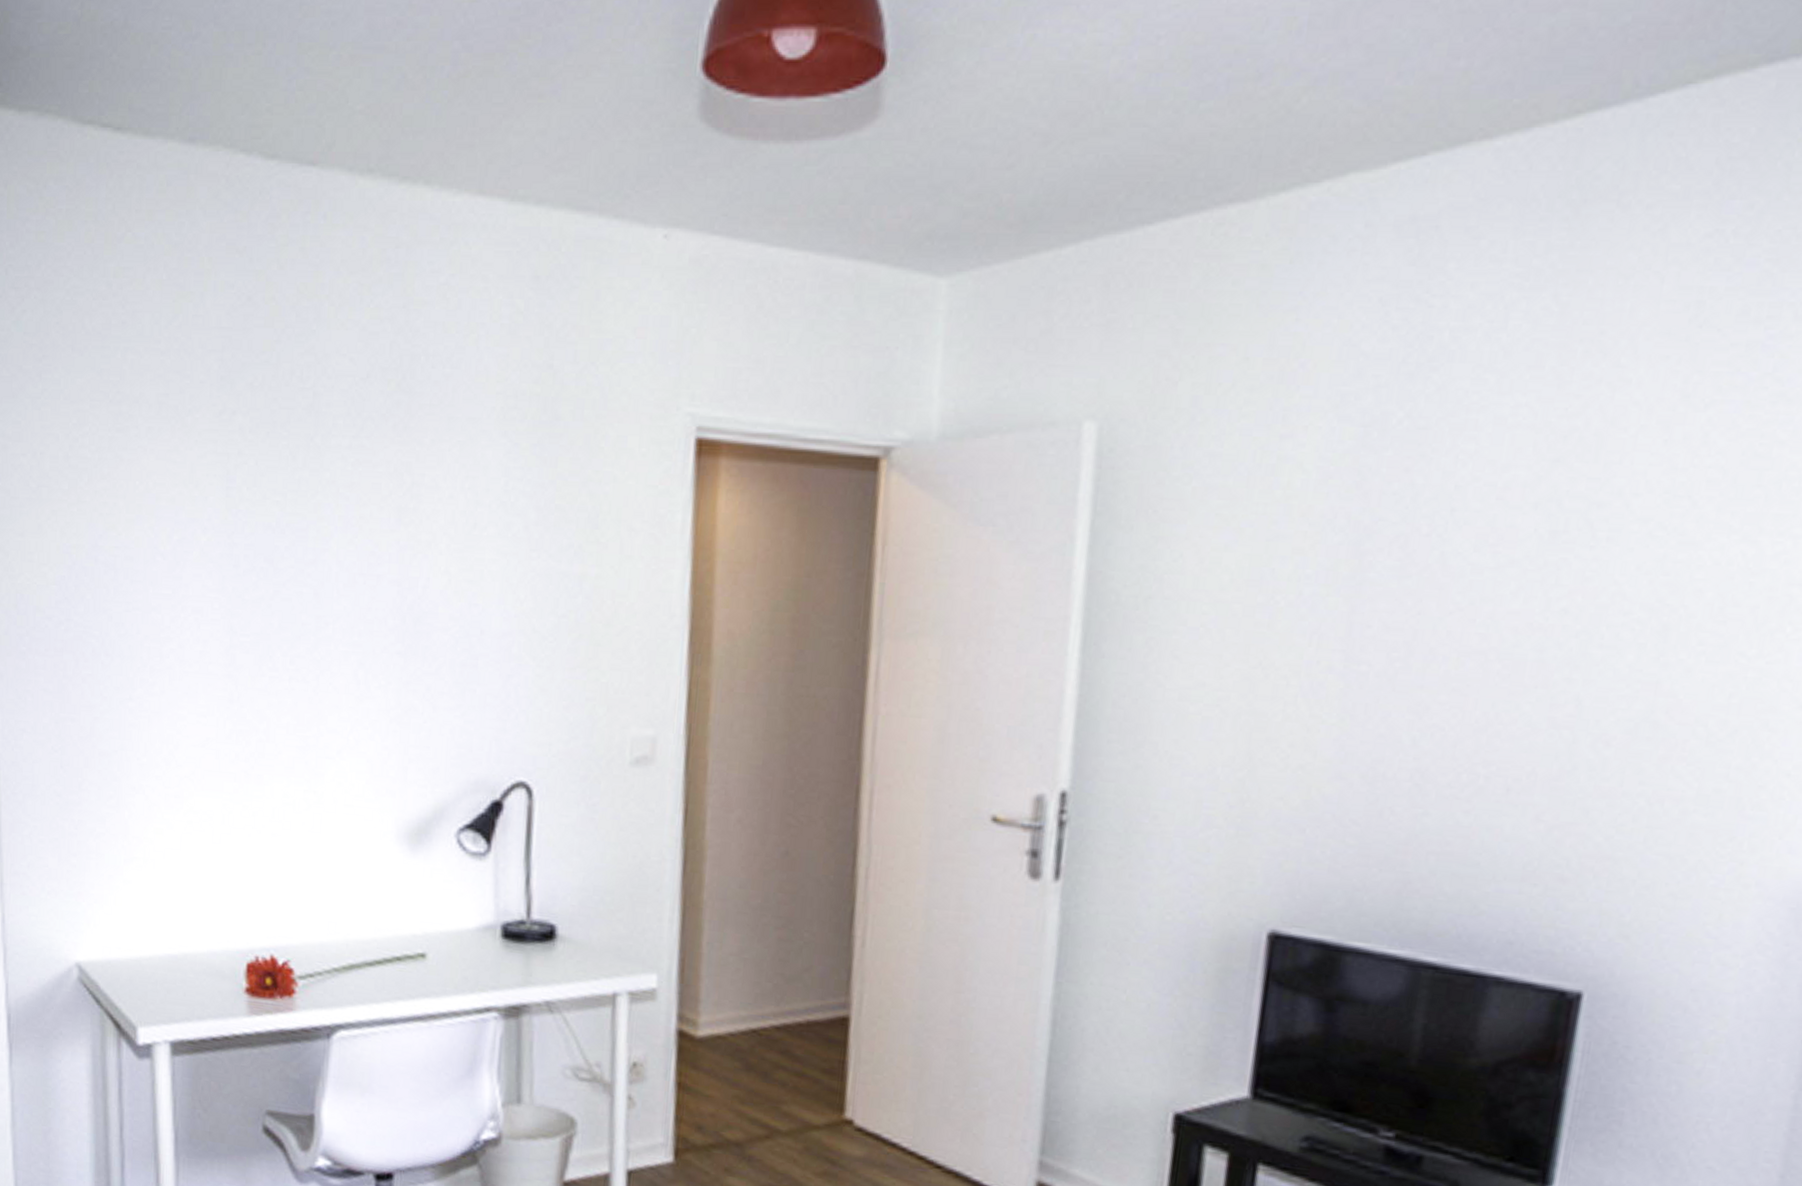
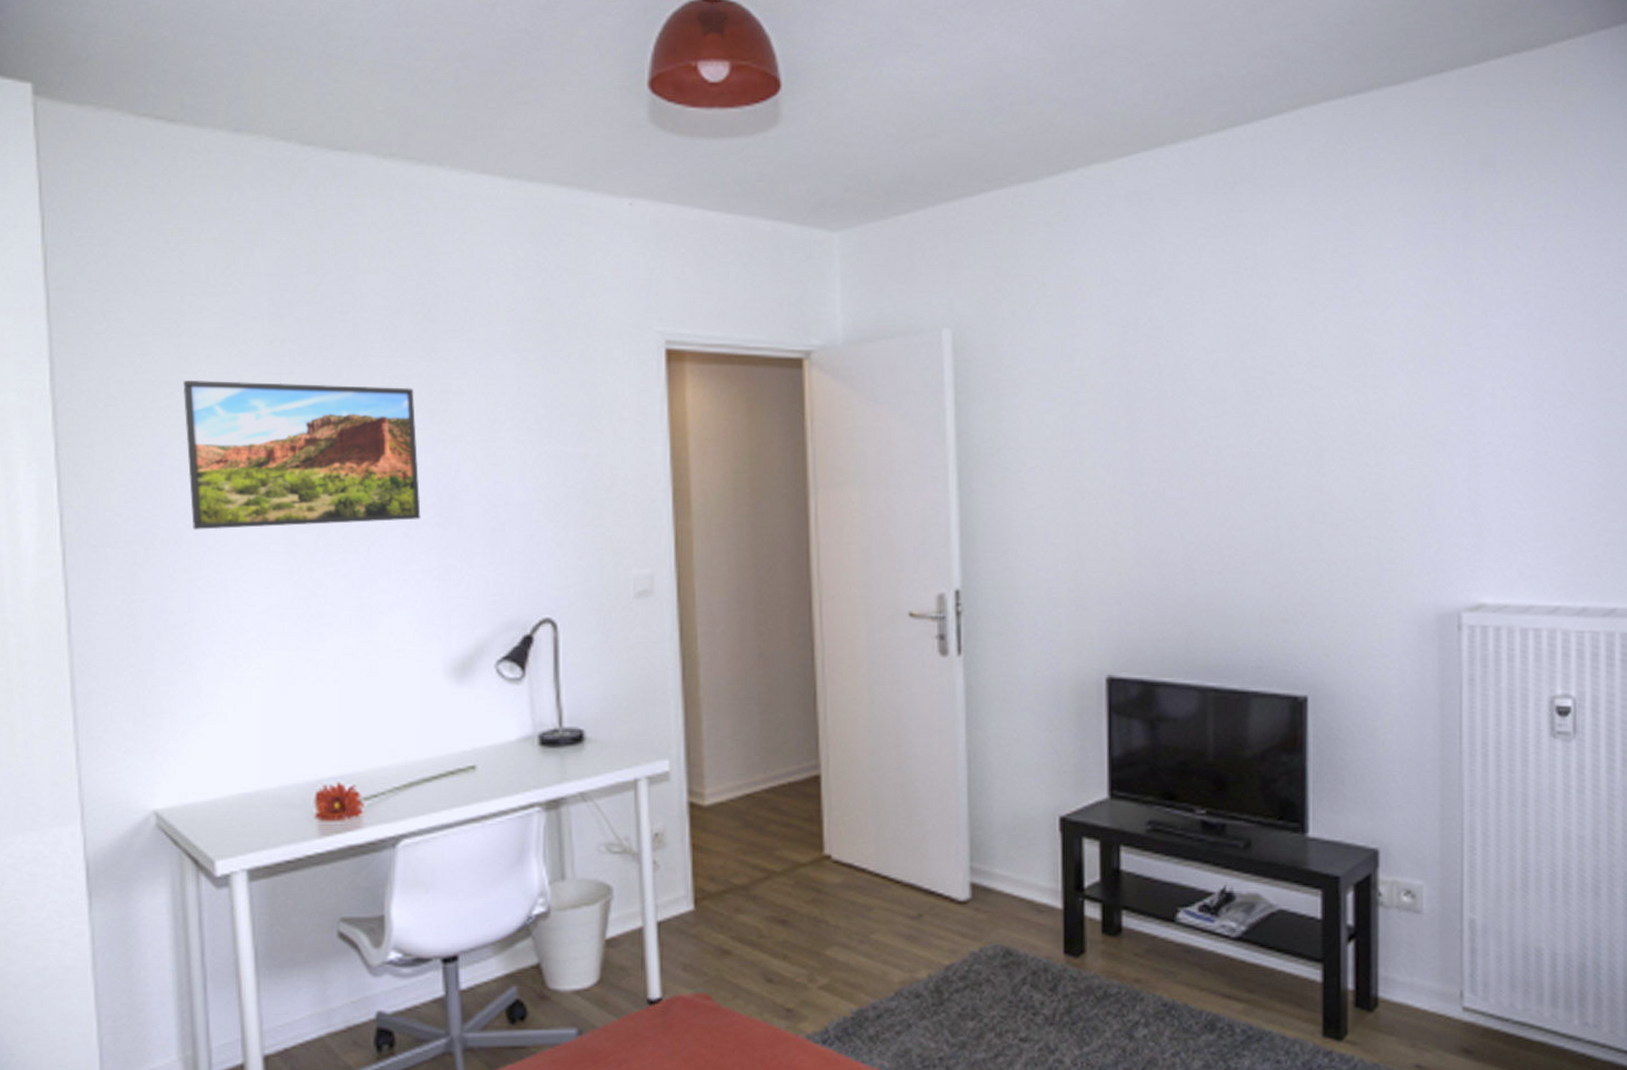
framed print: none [121,458,381,647] -> present [183,379,421,531]

